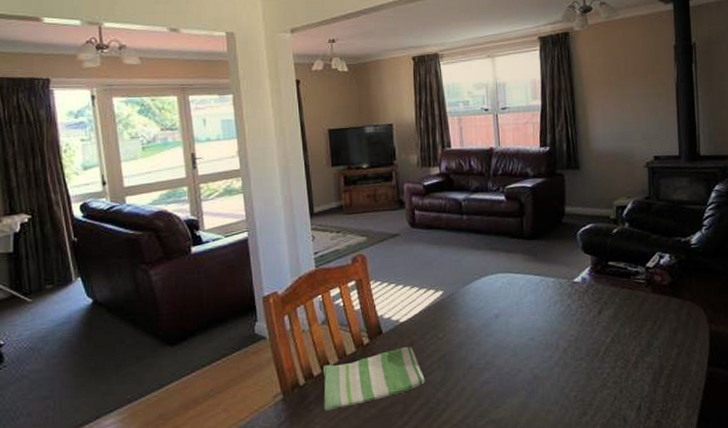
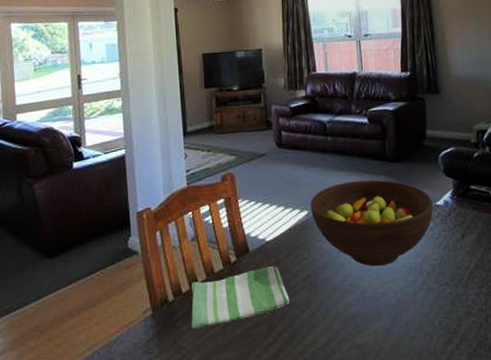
fruit bowl: none [445,258,571,344] -> present [310,180,434,267]

